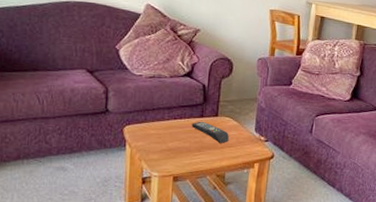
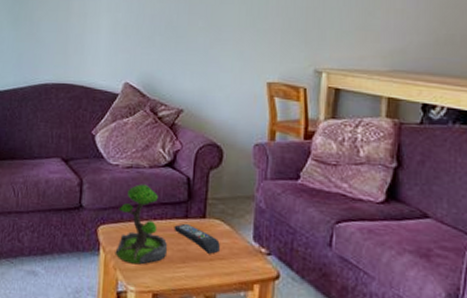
plant: none [140,91,186,155] -> present [115,184,168,265]

